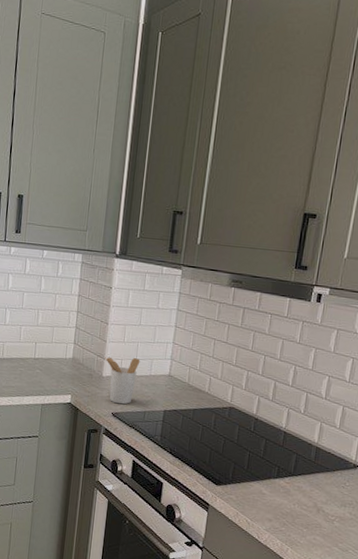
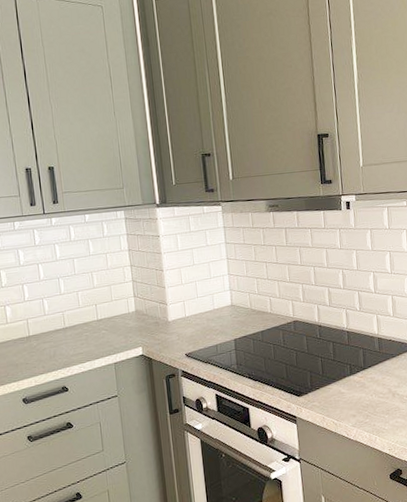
utensil holder: present [105,357,140,405] -> none [167,296,202,344]

